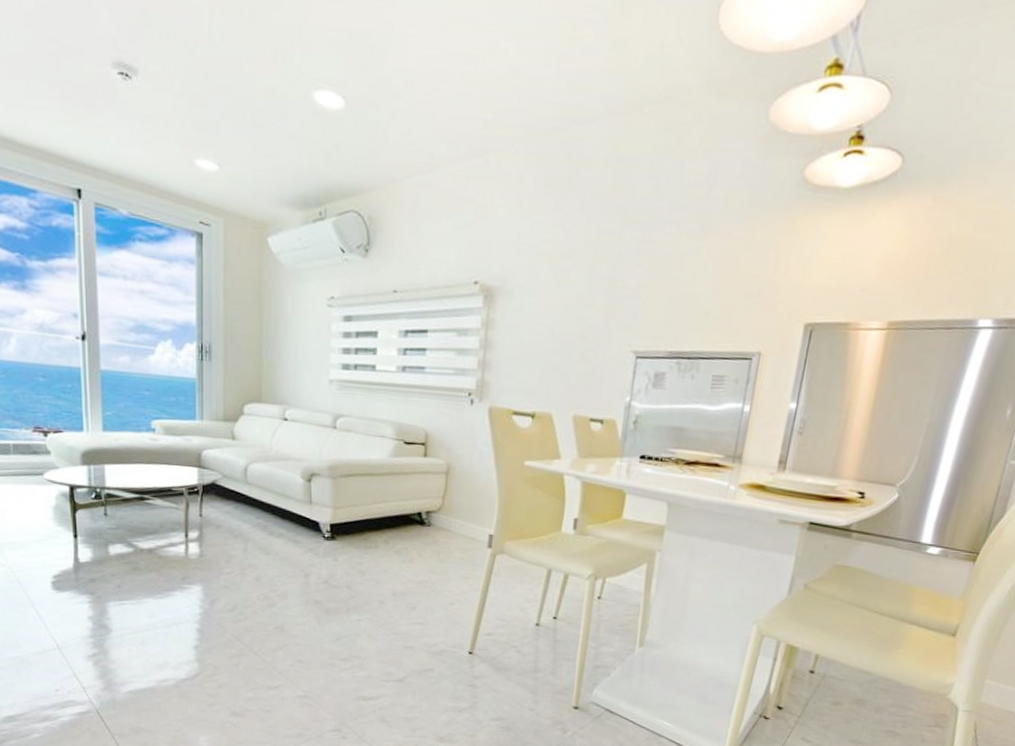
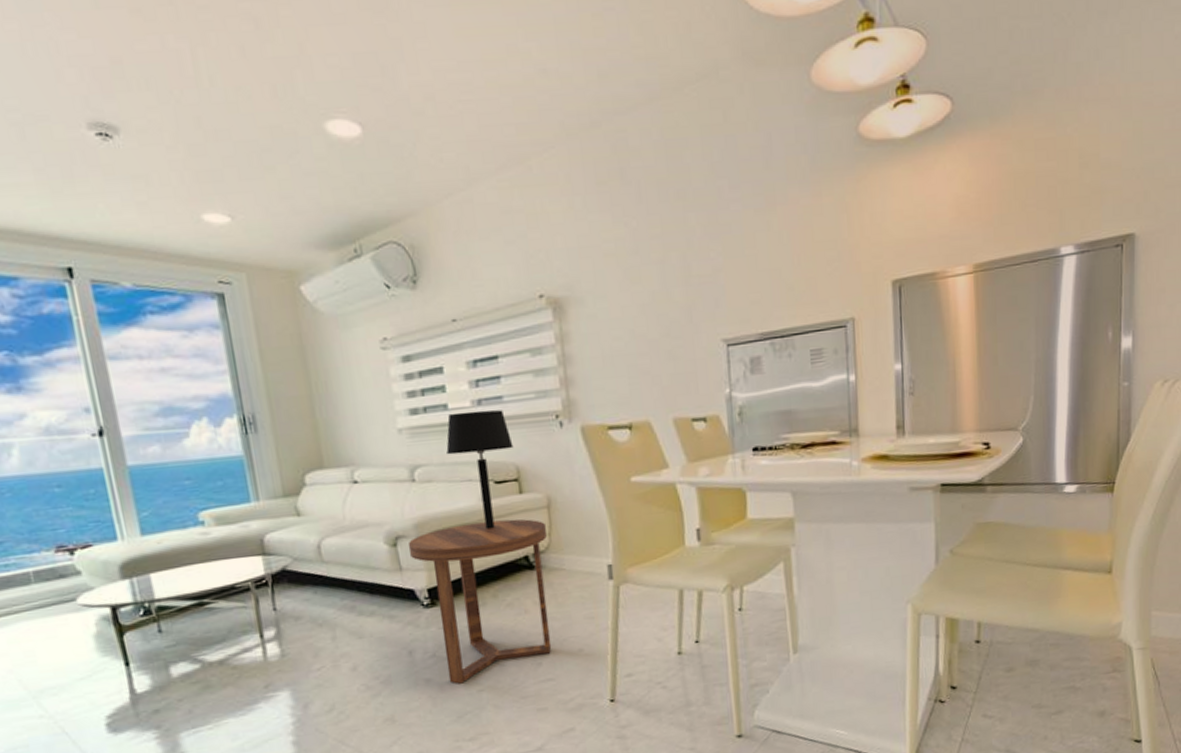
side table: none [320,474,441,611] -> present [408,518,552,684]
table lamp: none [368,374,427,483] -> present [446,409,514,530]

